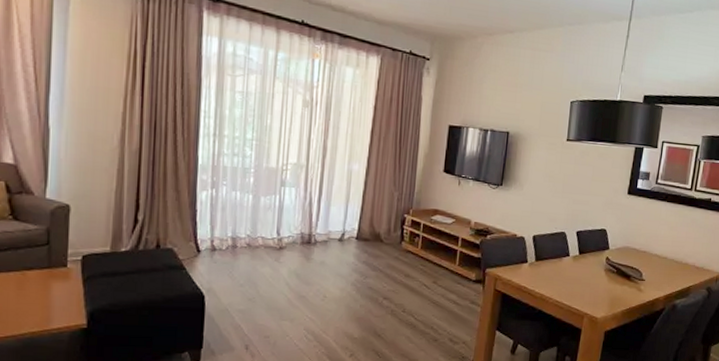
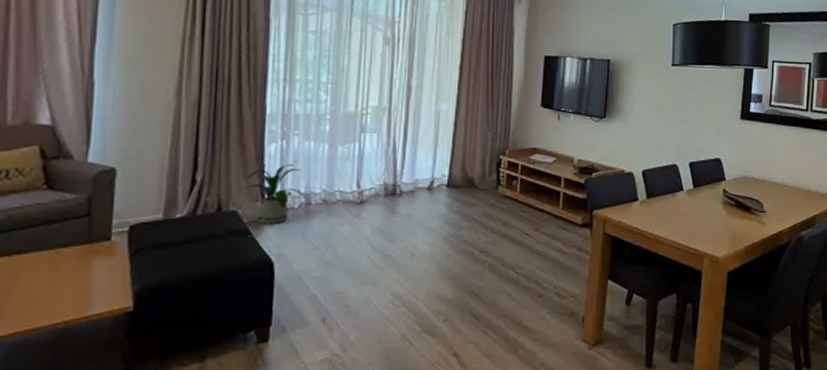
house plant: none [177,211,233,262] -> present [241,164,306,224]

